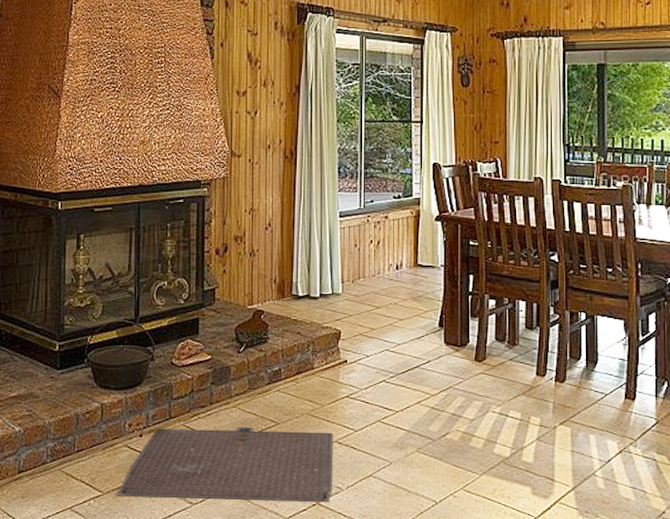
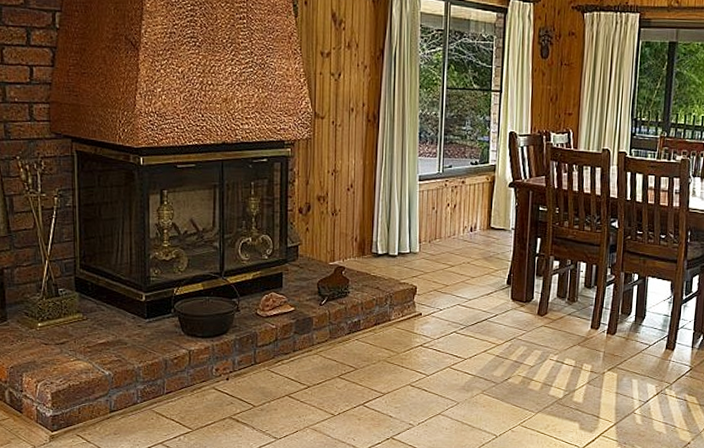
floor mat: present [109,424,333,502] -> none [198,369,407,436]

